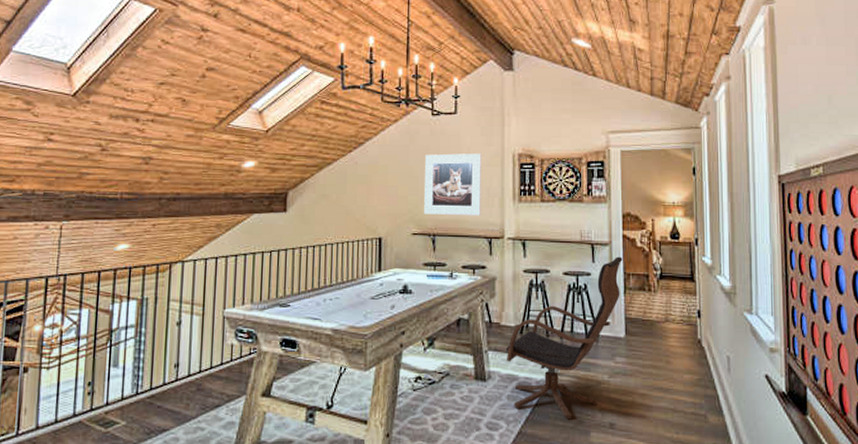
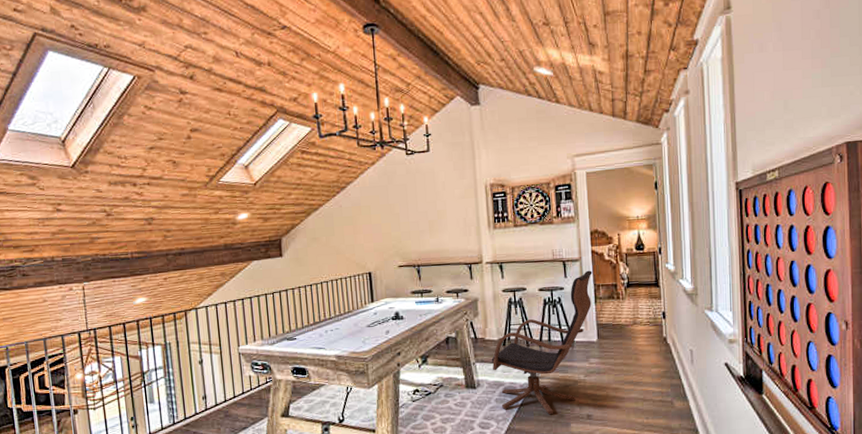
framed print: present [423,153,481,215] -> none [404,187,459,248]

